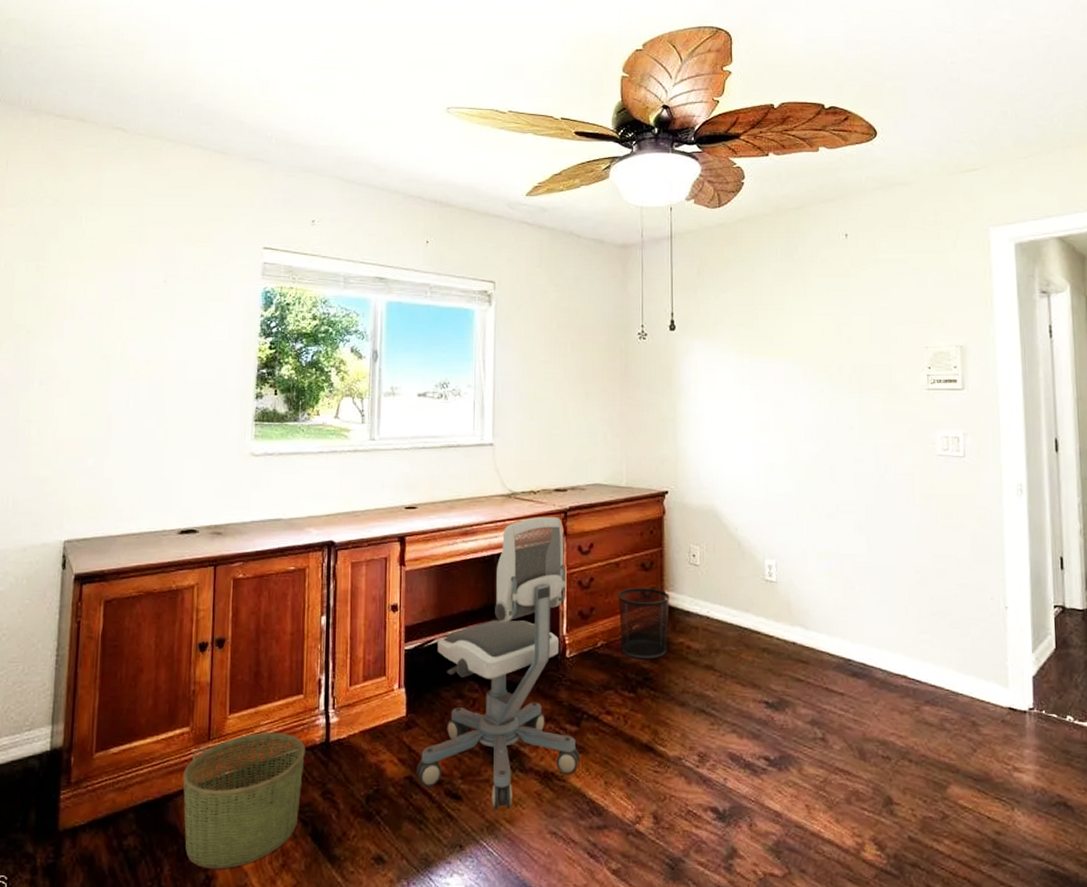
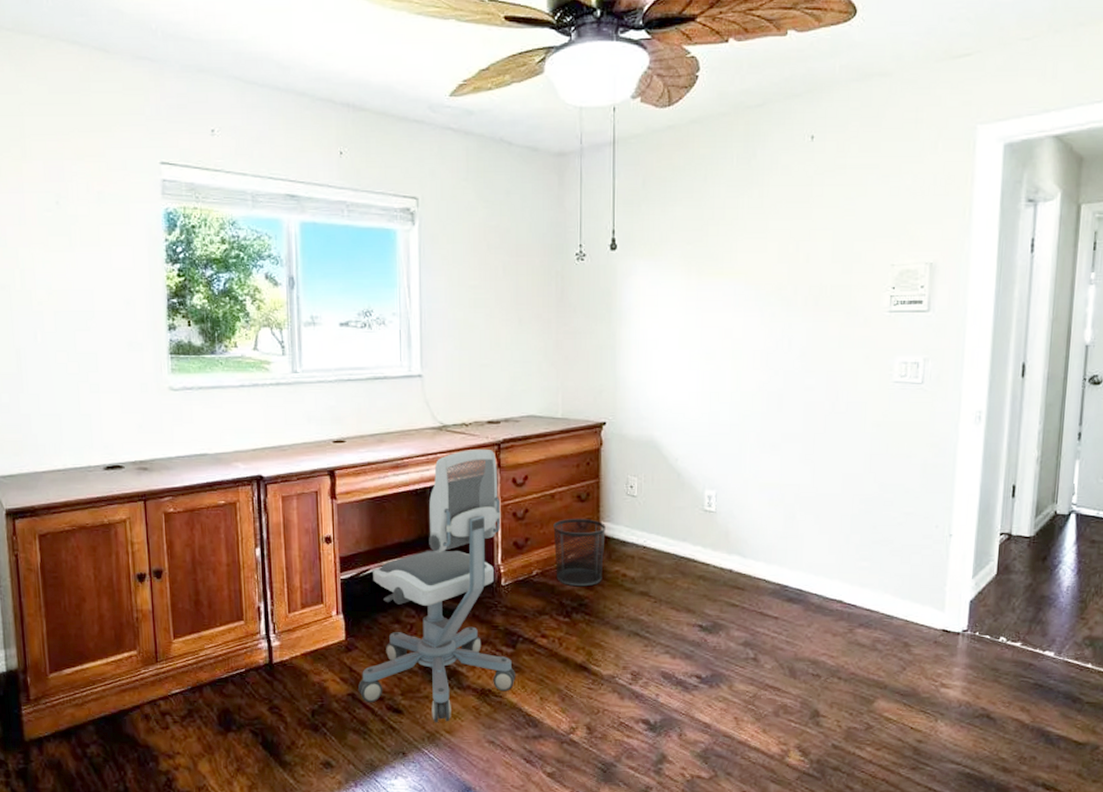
basket: present [183,732,306,870] -> none [135,655,251,773]

